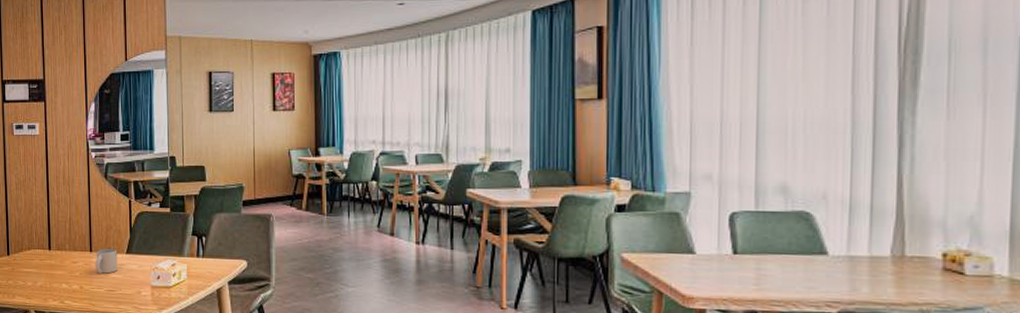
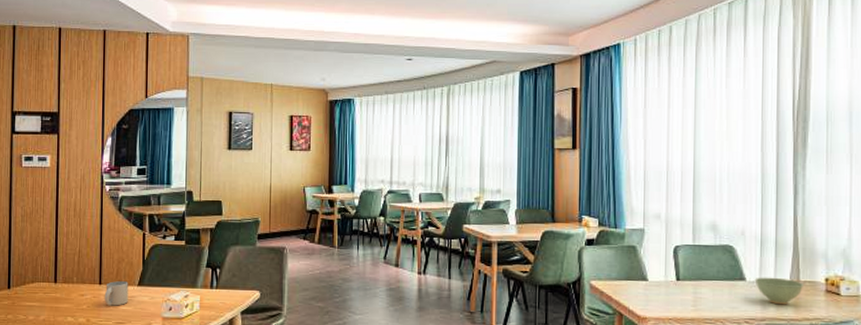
bowl: none [840,250,912,286] -> present [754,277,805,305]

